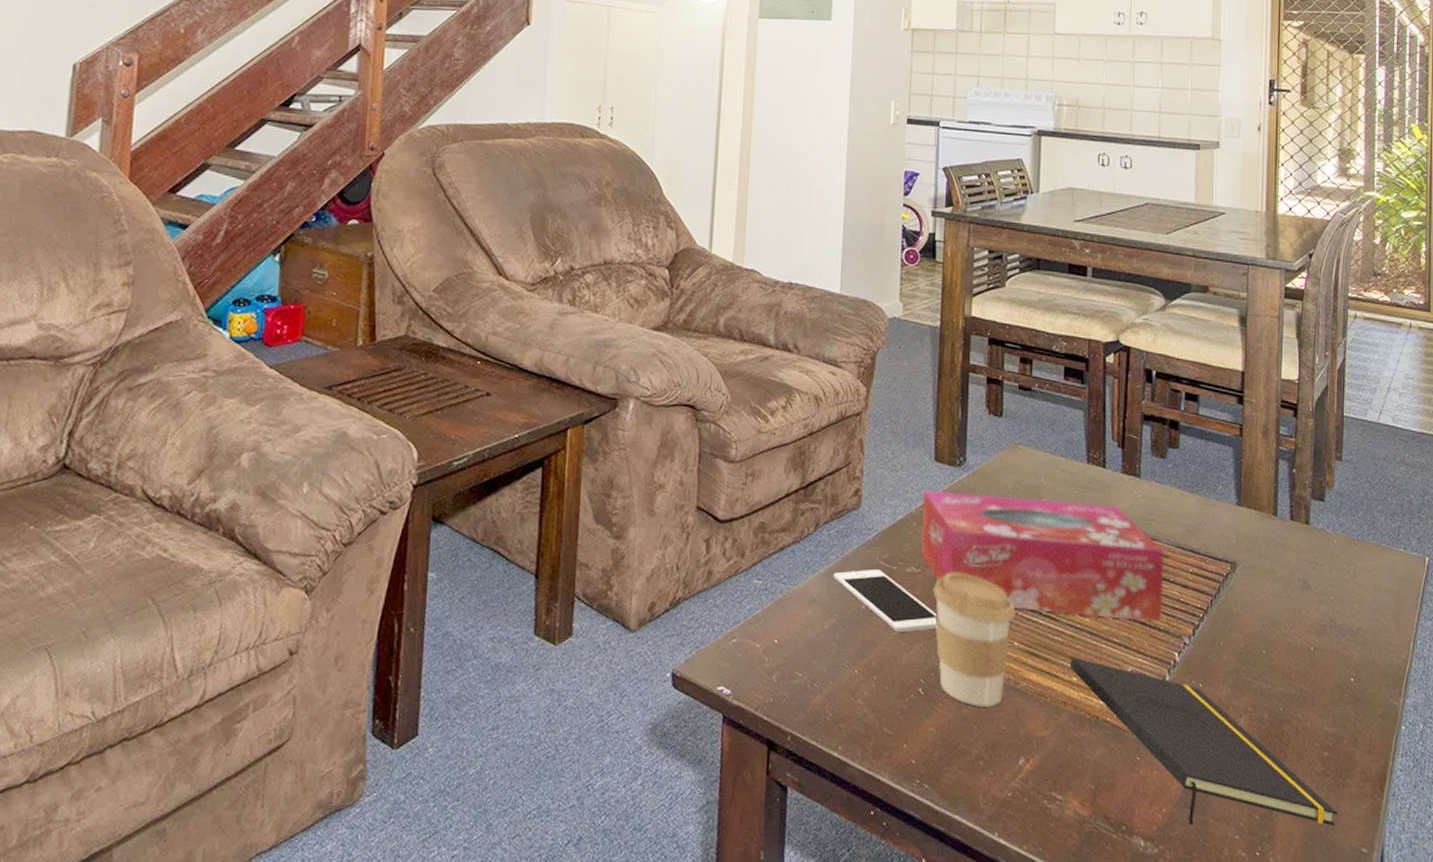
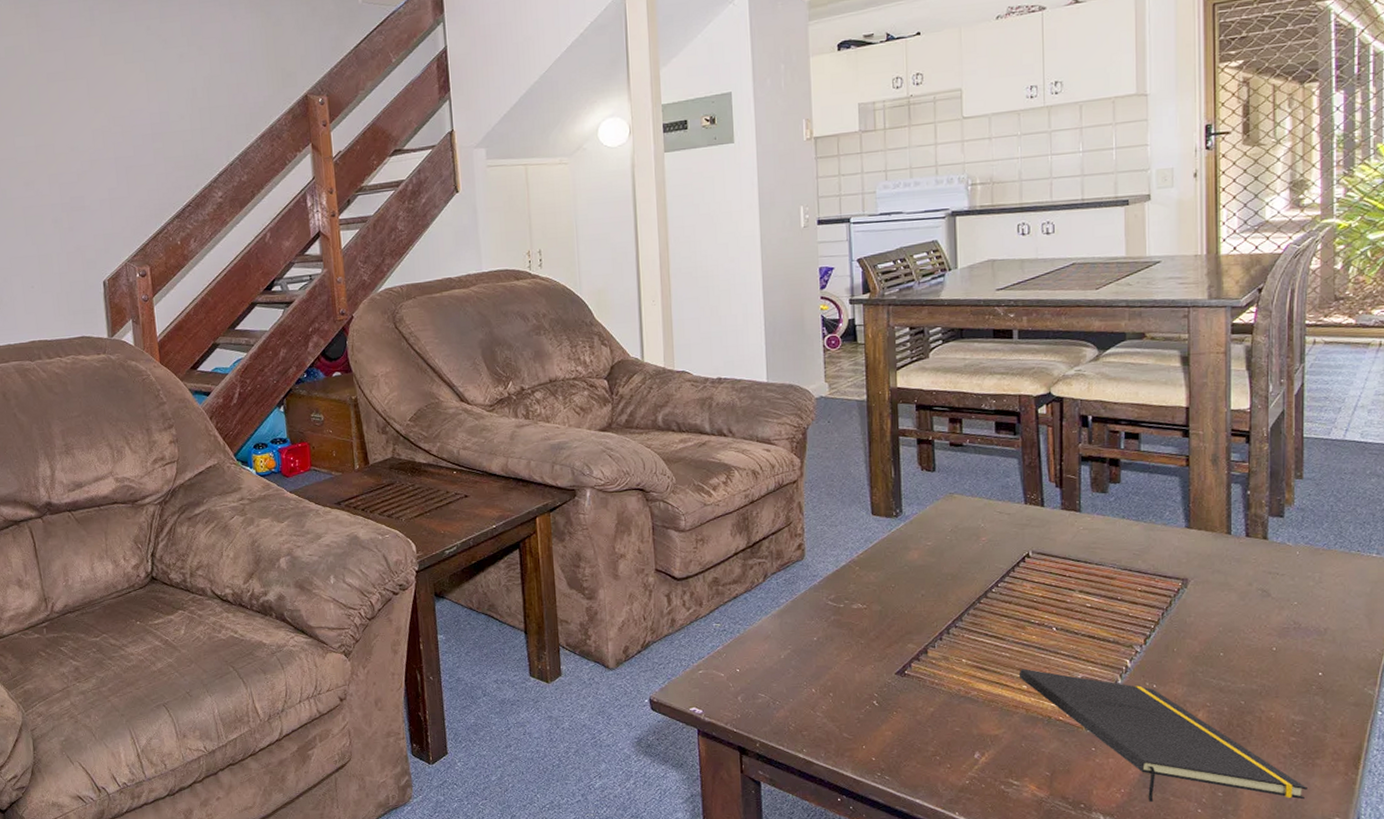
cell phone: present [833,570,937,632] -> none [784,608,886,657]
tissue box: present [921,490,1165,622] -> none [863,538,1112,635]
coffee cup: present [933,572,1016,707] -> none [880,605,962,713]

